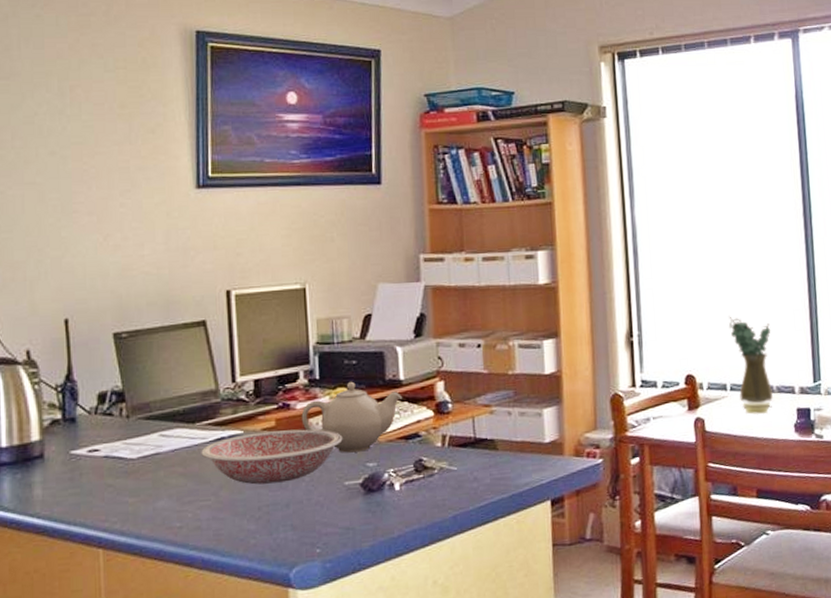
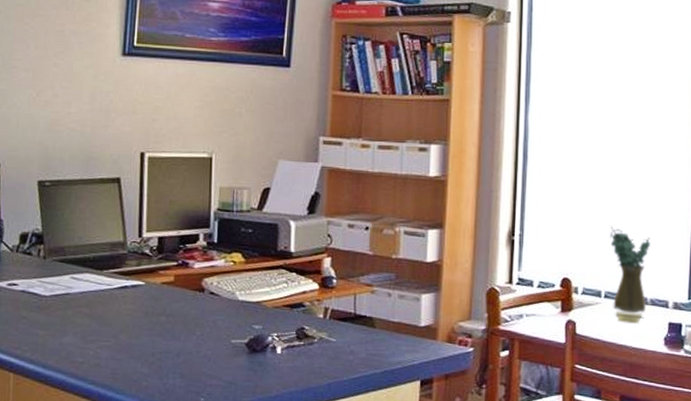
bowl: present [201,429,343,485] -> none [106,285,234,334]
teapot: present [301,381,403,453] -> none [197,248,292,314]

